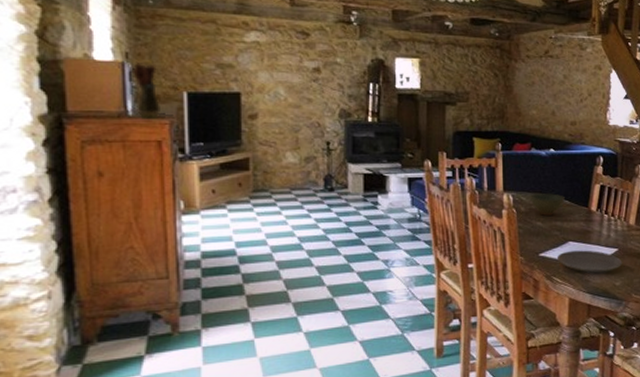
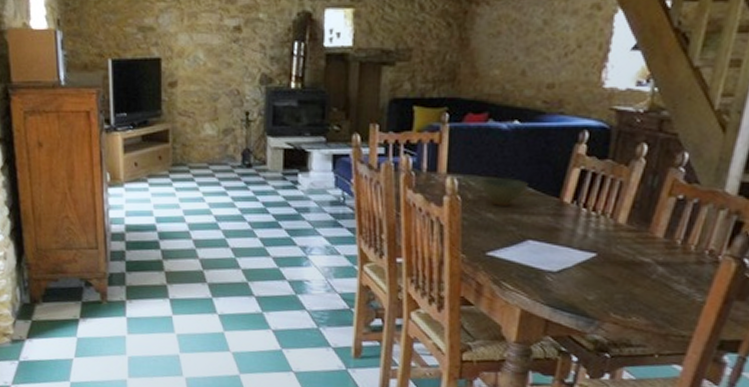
vase: present [129,61,161,120] -> none [61,28,89,90]
plate: present [556,250,622,274] -> none [509,251,601,283]

